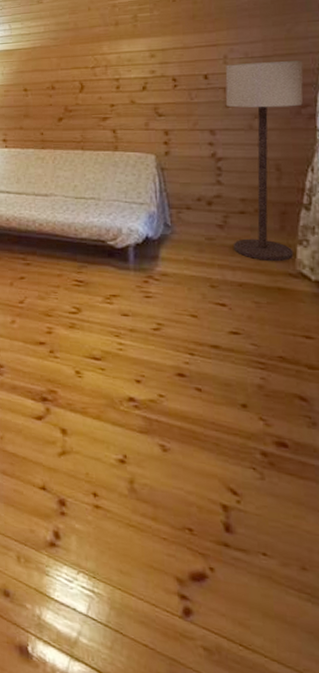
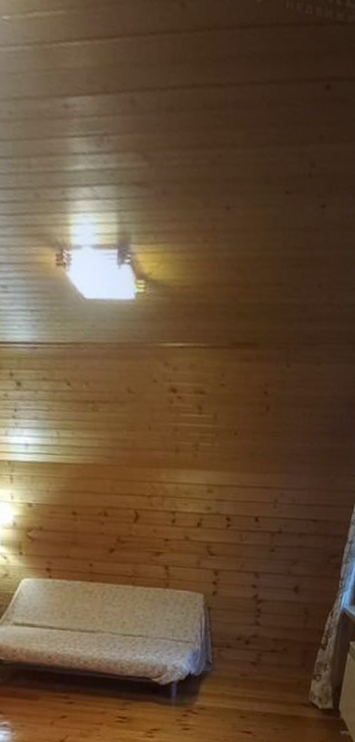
floor lamp: present [225,60,304,262] -> none [263,509,338,694]

